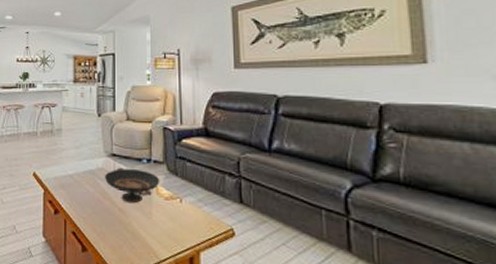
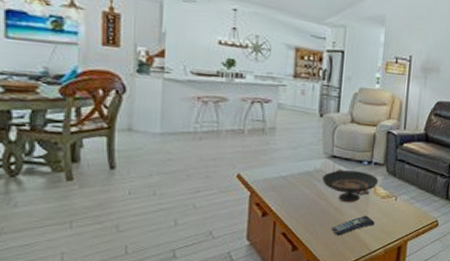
remote control: none [117,218,161,239] -> present [331,215,375,236]

